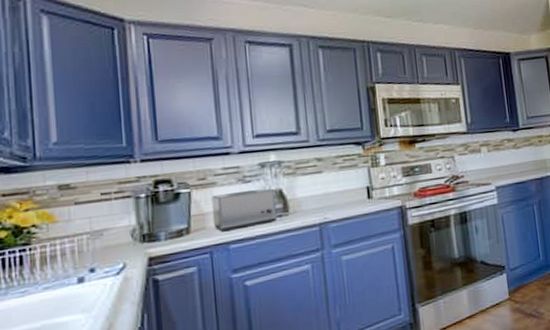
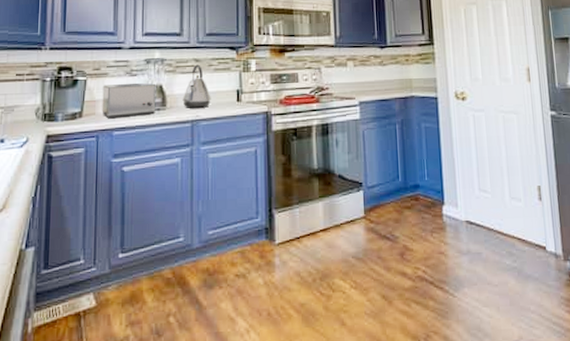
kettle: none [306,163,339,212] -> present [182,64,211,108]

